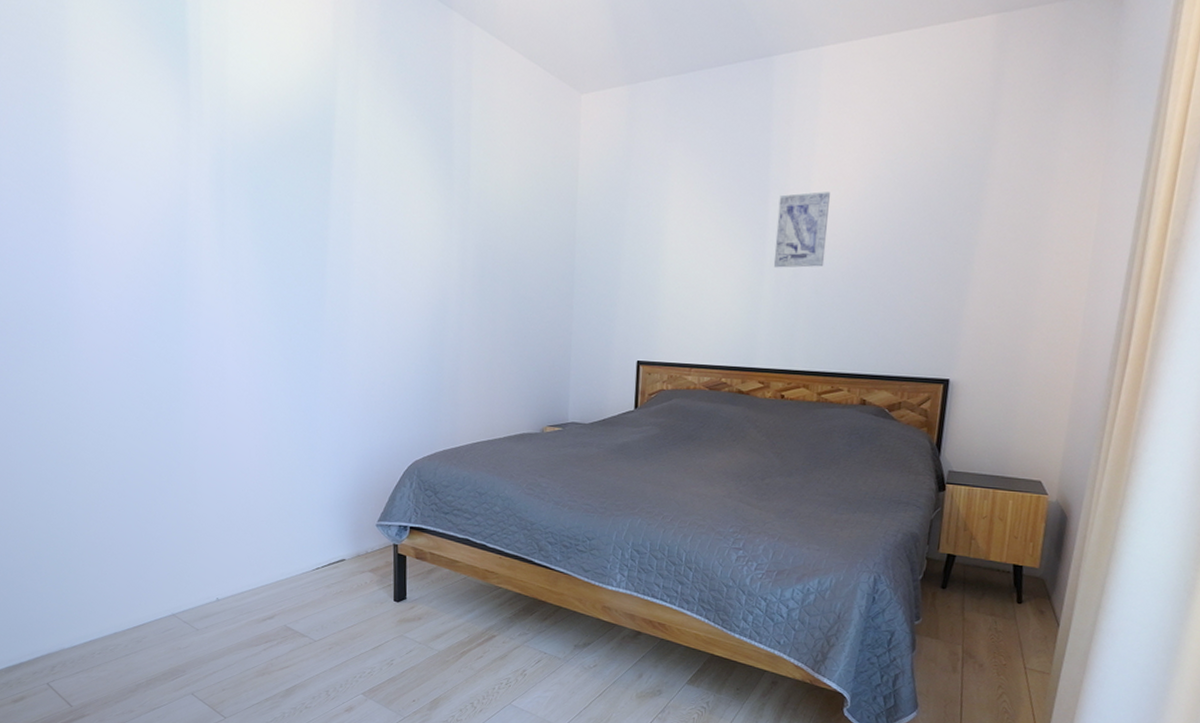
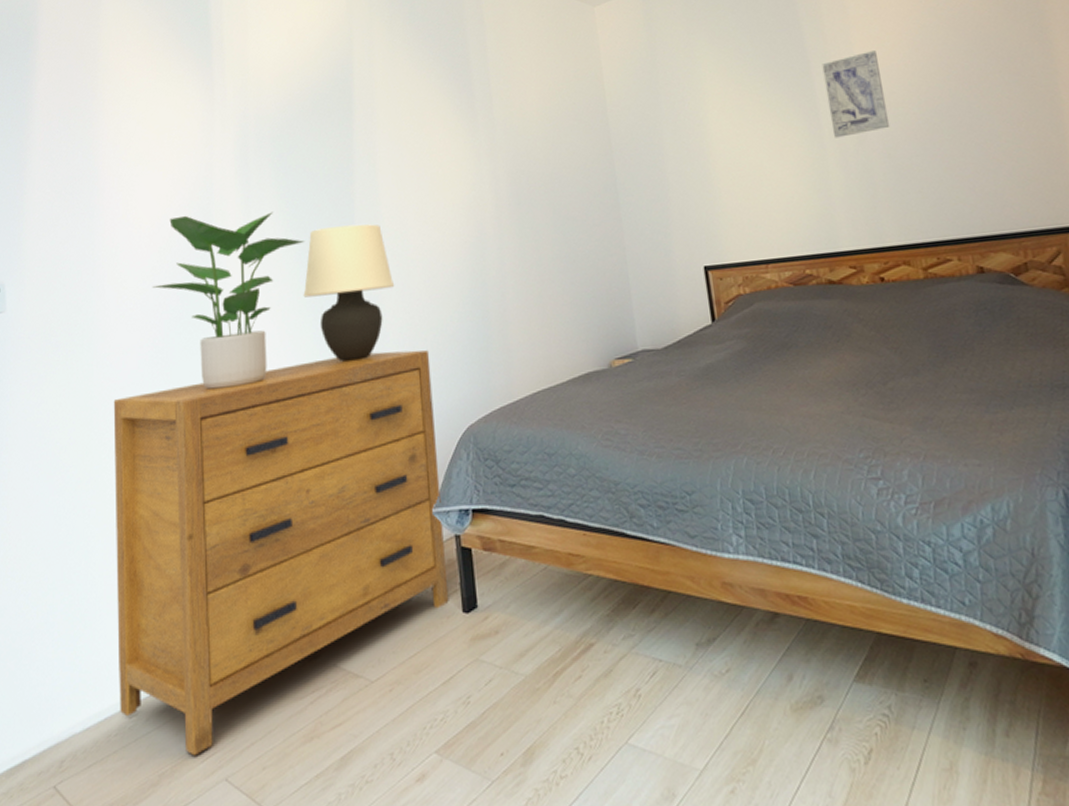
dresser: none [90,385,386,675] -> present [113,350,449,756]
potted plant: none [126,230,278,398] -> present [152,211,305,389]
table lamp: none [273,266,360,392] -> present [303,224,395,362]

